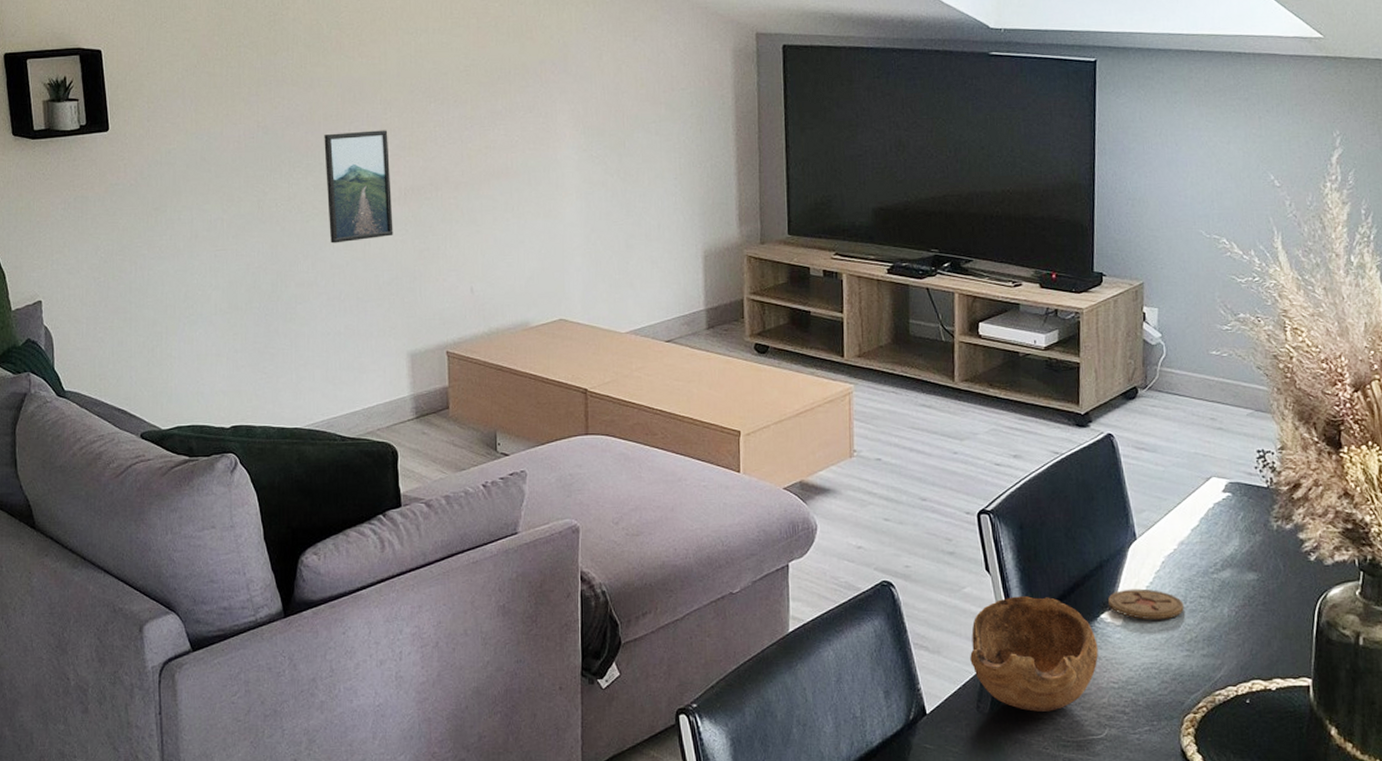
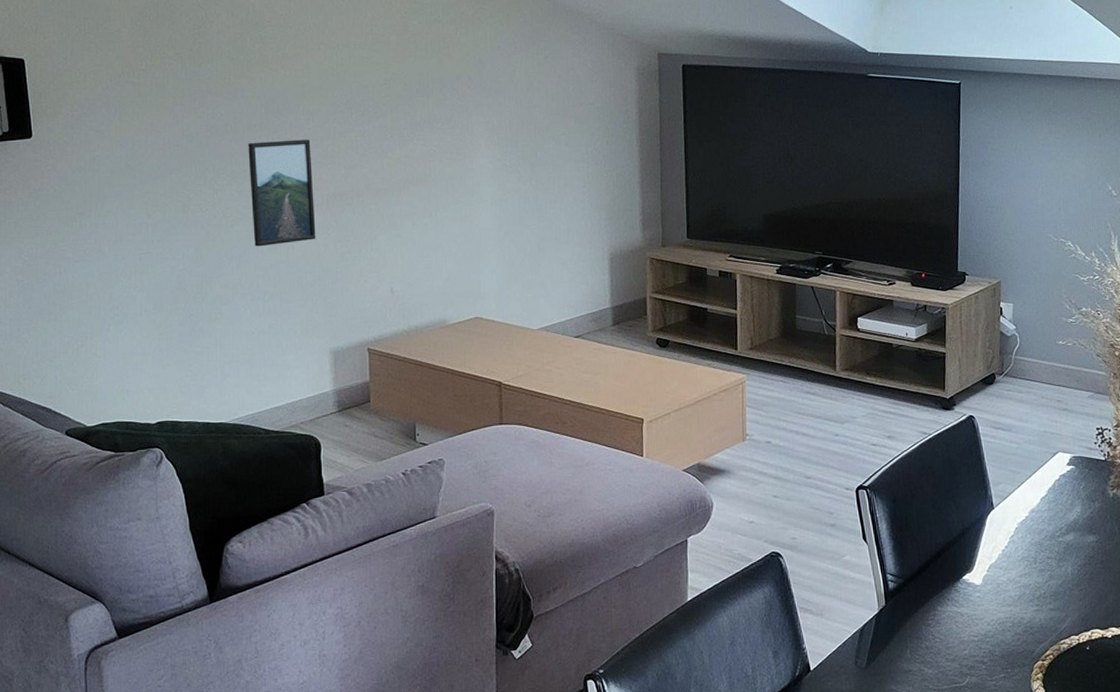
bowl: present [970,596,1098,712] -> none [849,562,961,665]
coaster: present [1108,588,1184,620] -> none [969,552,1034,580]

